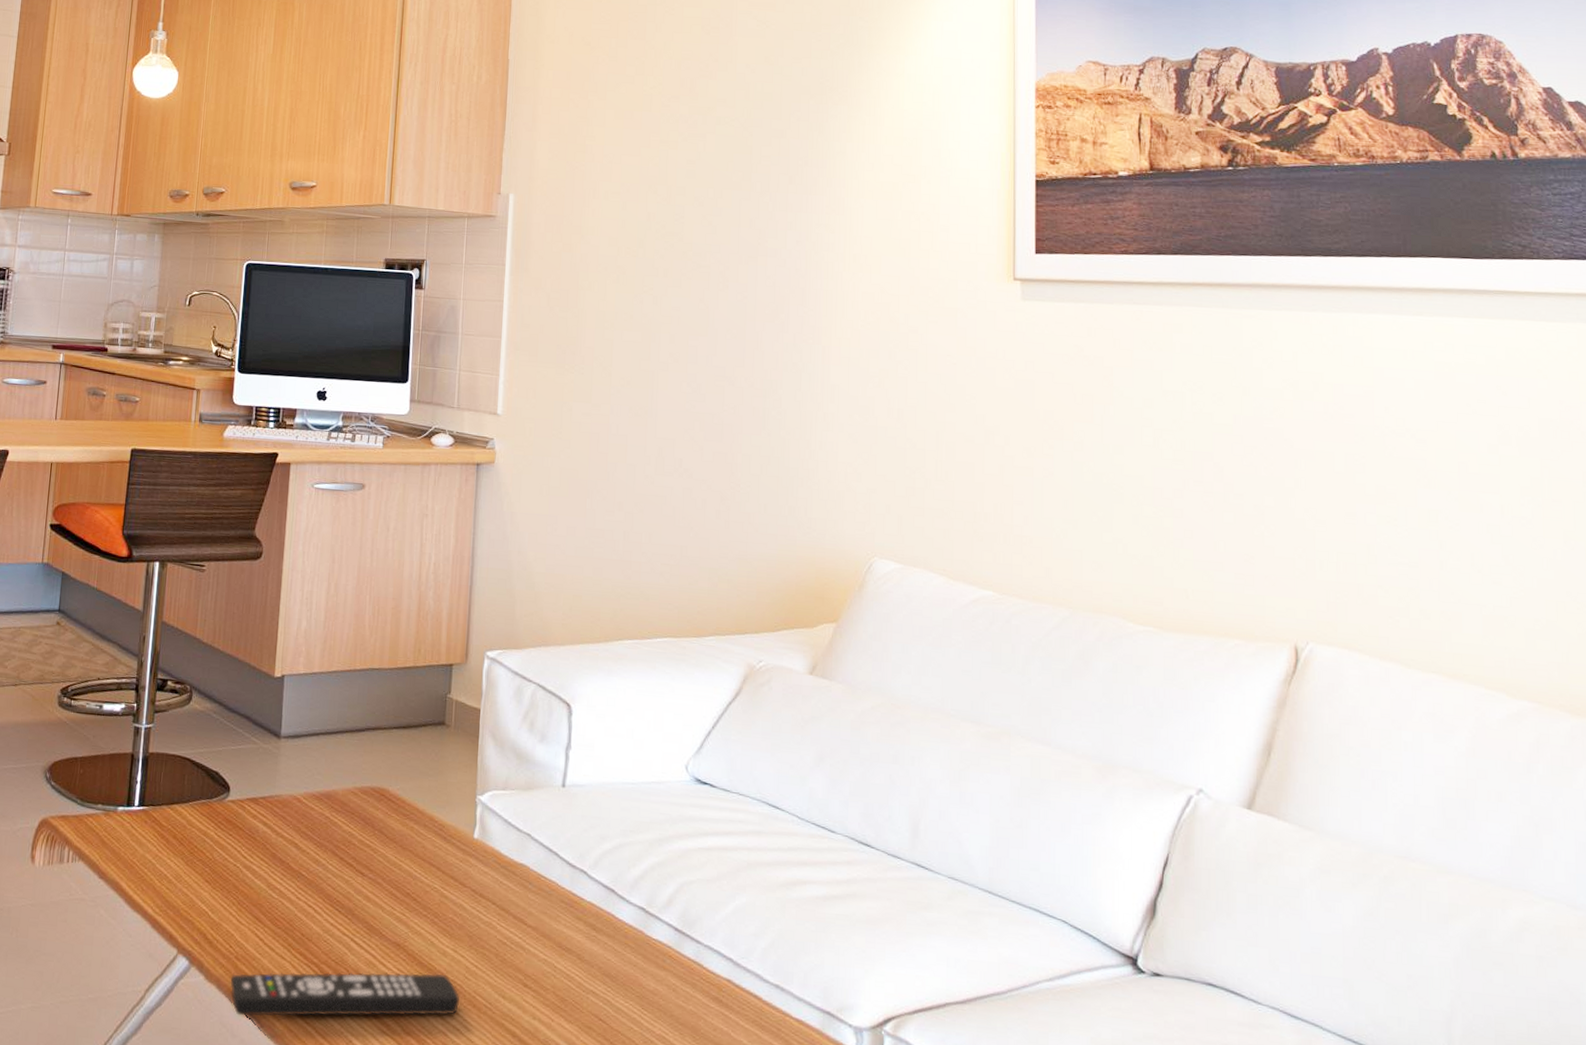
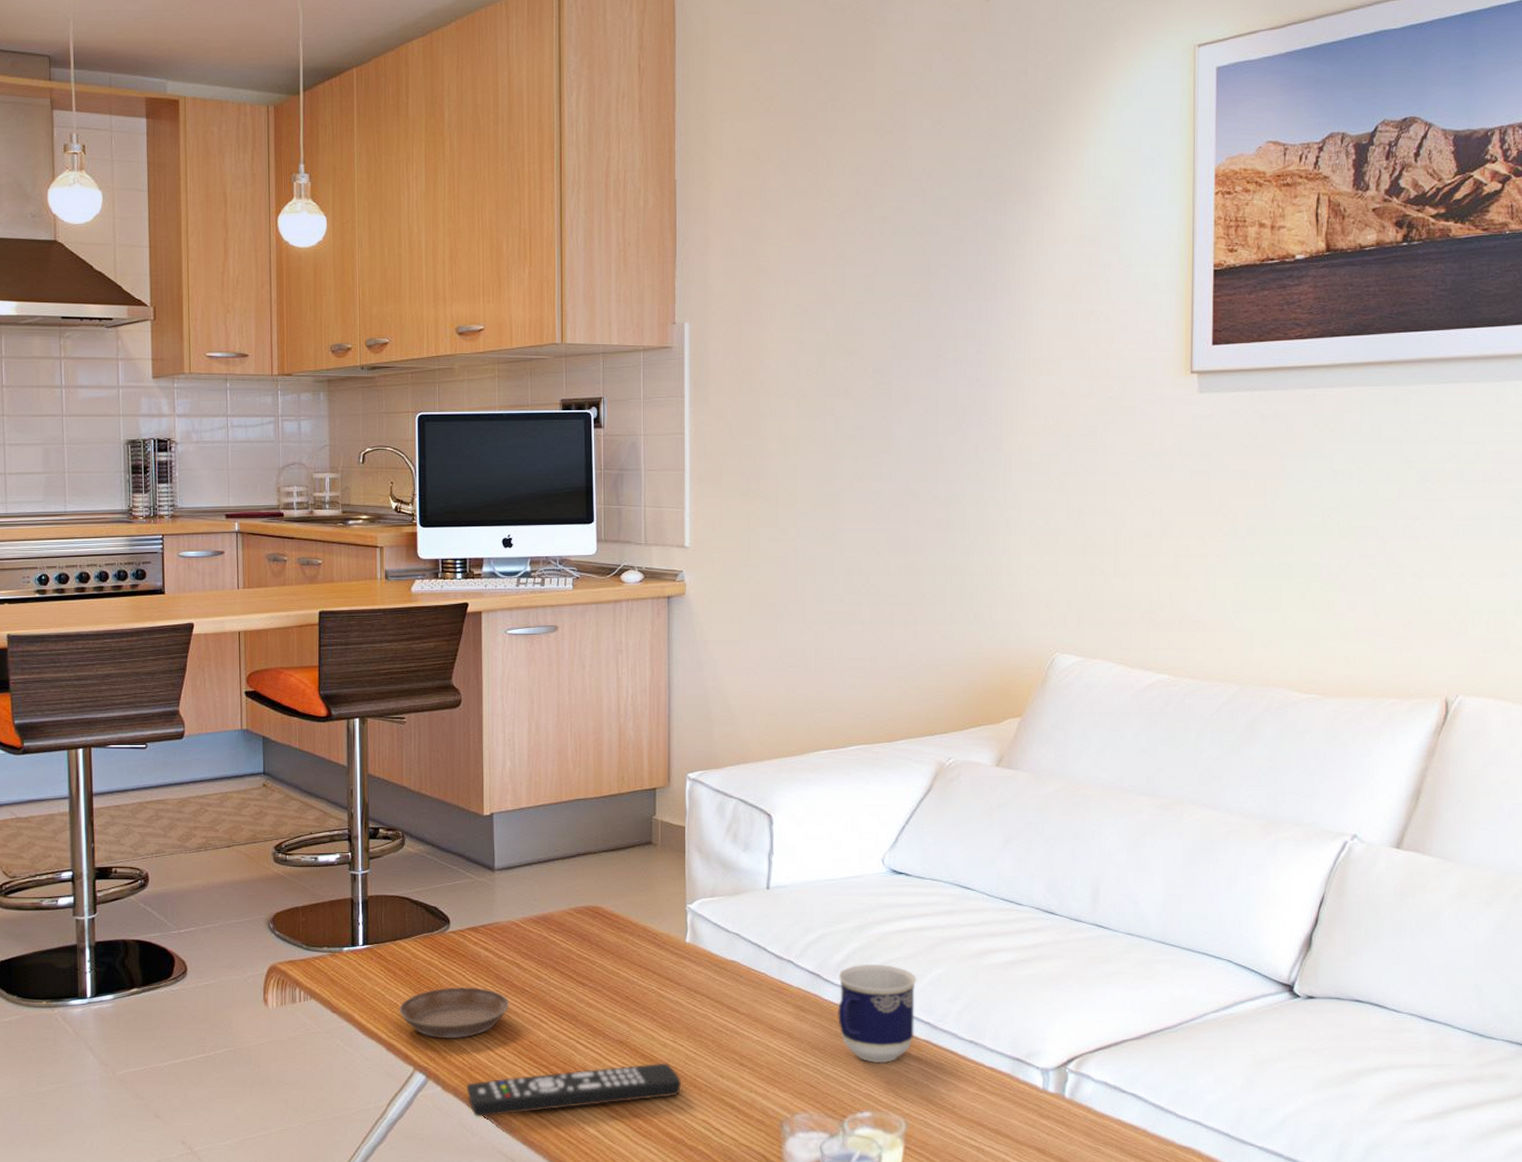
saucer: none [169,862,284,923] -> present [399,986,509,1039]
cup: none [631,882,719,1002] -> present [837,964,917,1064]

